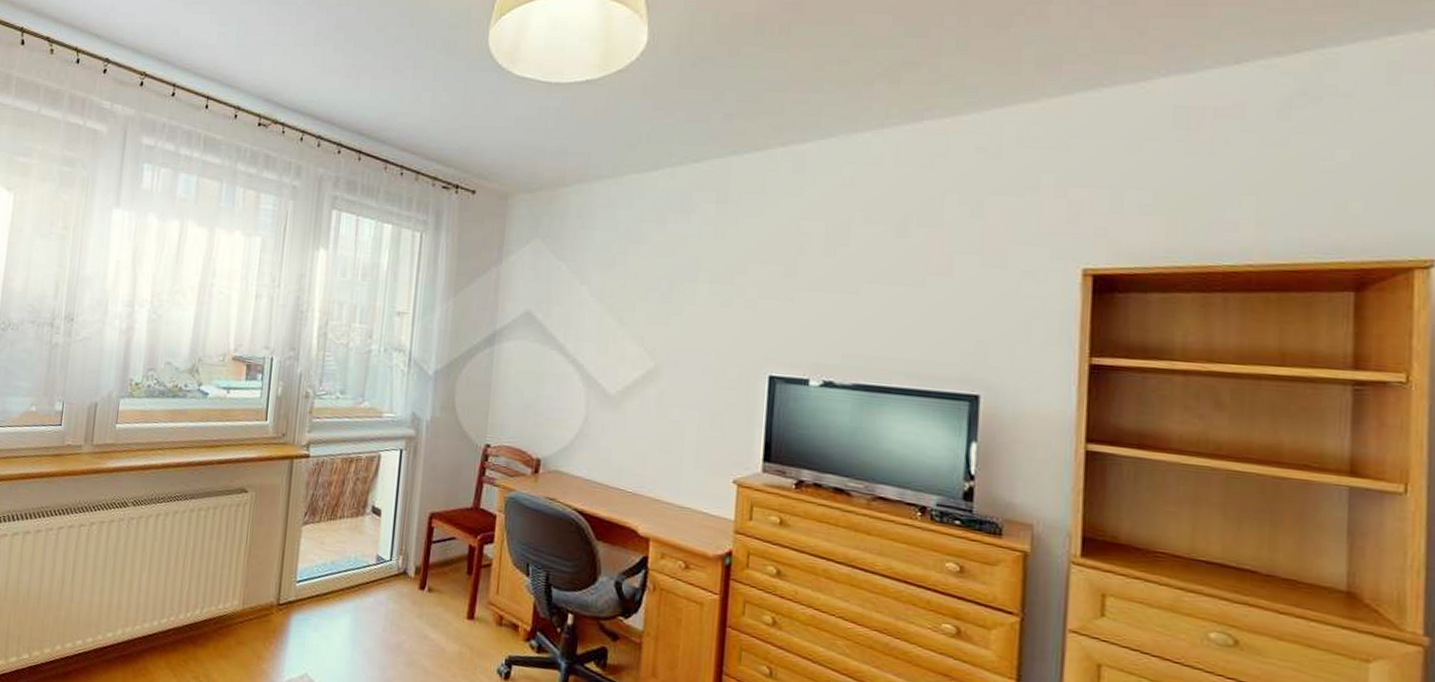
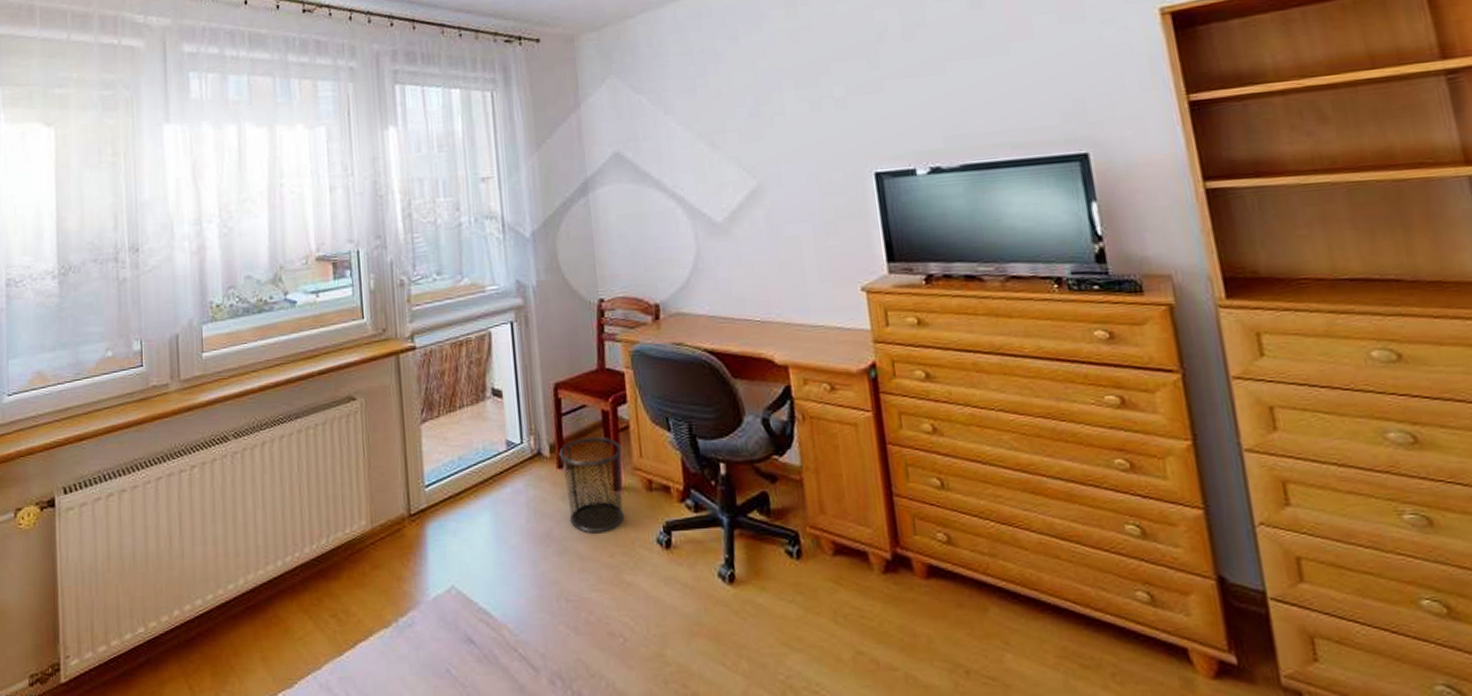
waste bin: none [421,566,482,654] -> present [559,436,625,532]

